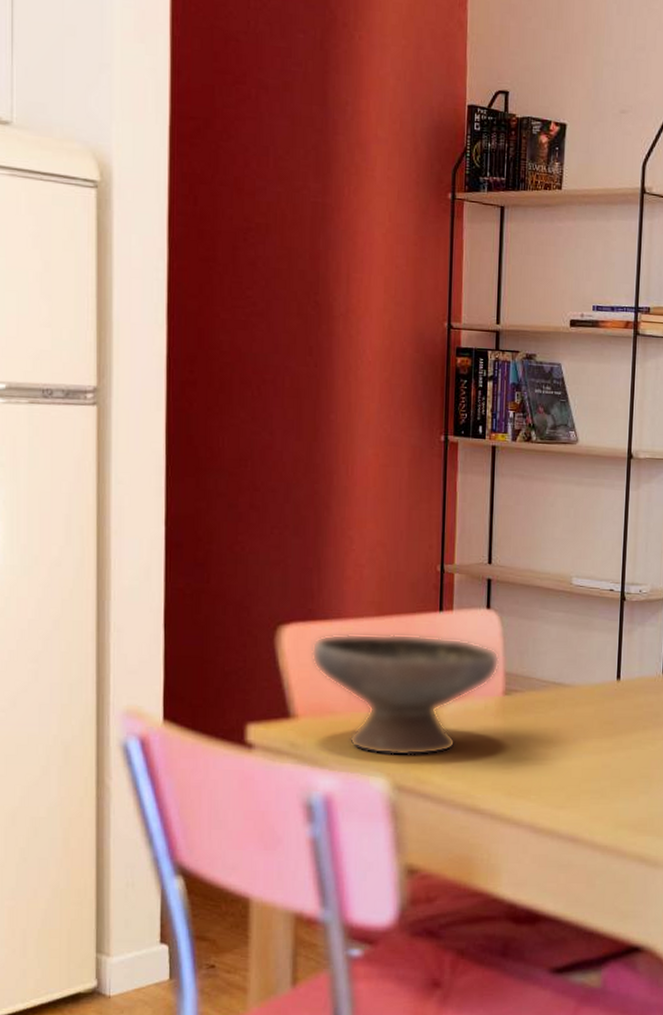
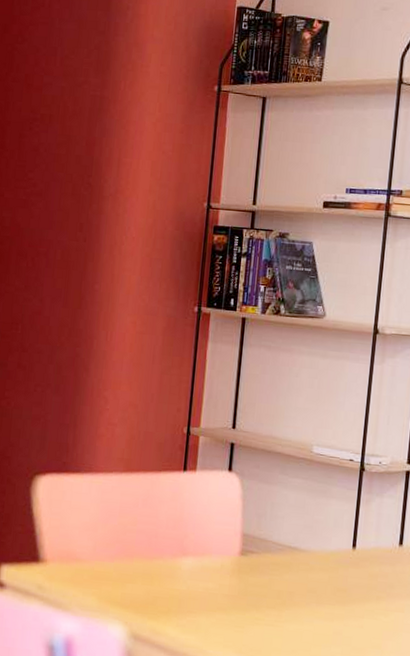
bowl: present [310,633,500,756] -> none [62,486,239,608]

